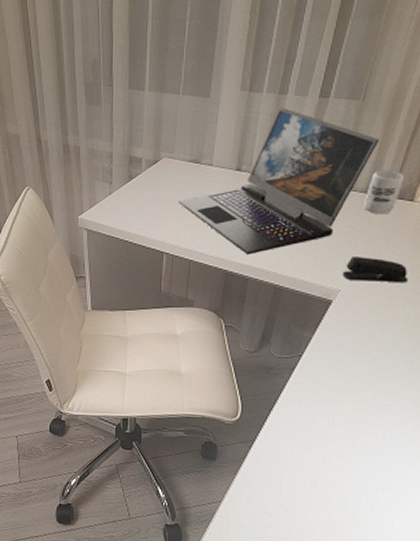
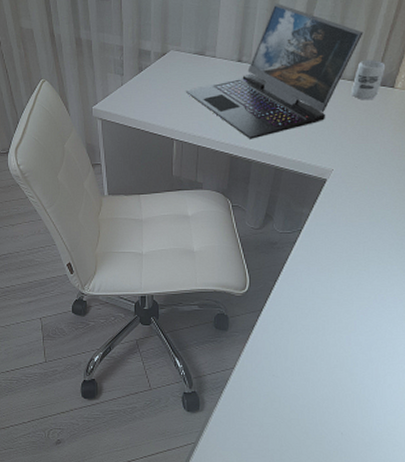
stapler: present [342,257,409,282] -> none [335,139,392,161]

